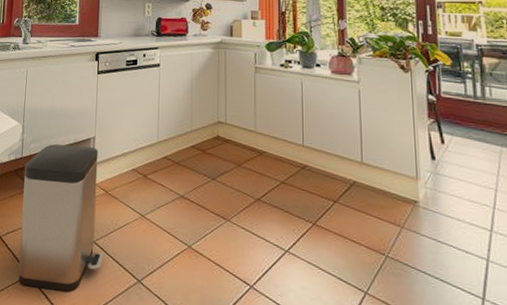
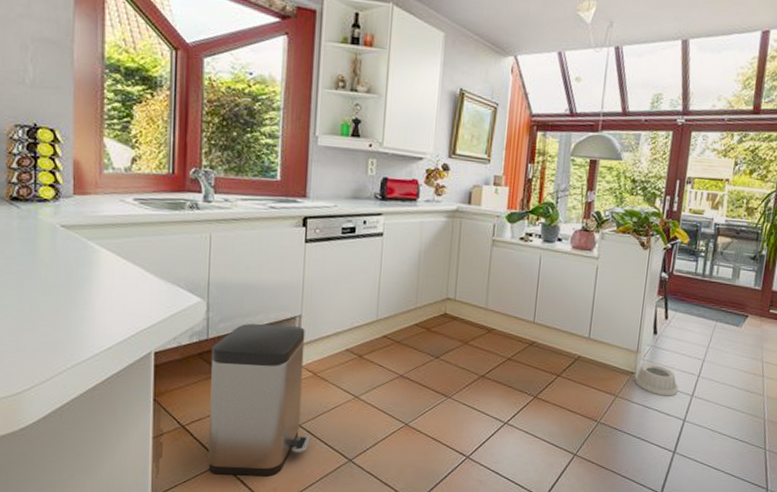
pet bowl: none [419,191,473,231] -> present [634,363,679,396]

